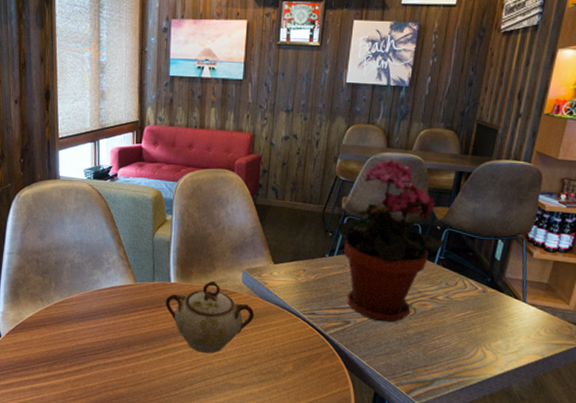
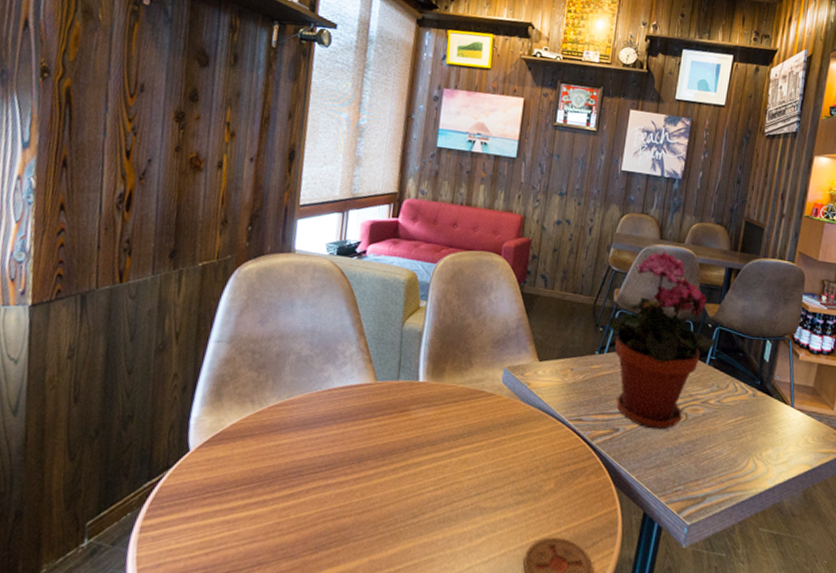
sugar bowl: present [165,281,255,354] -> none [409,381,515,470]

